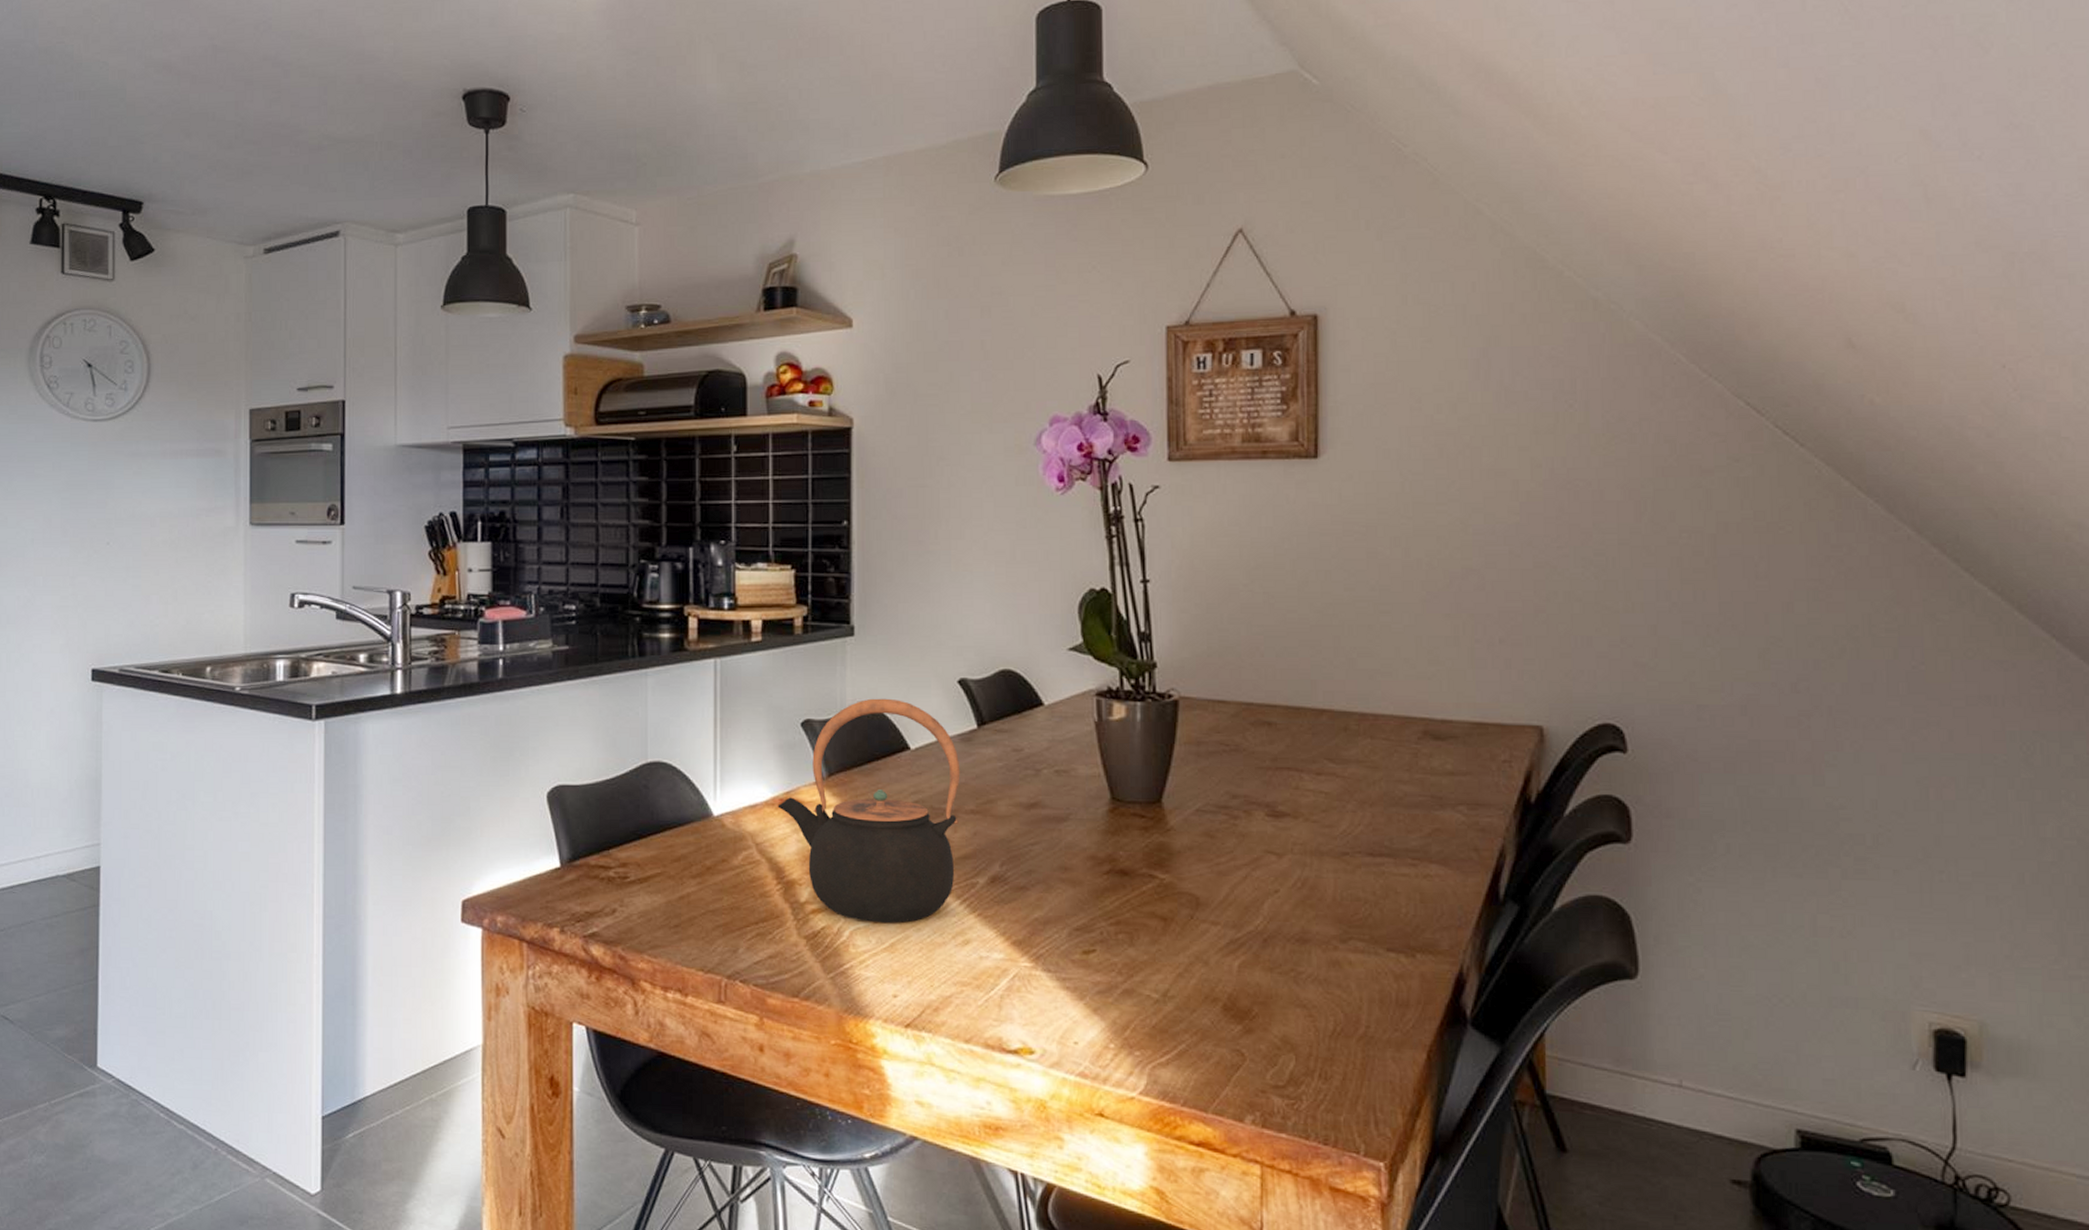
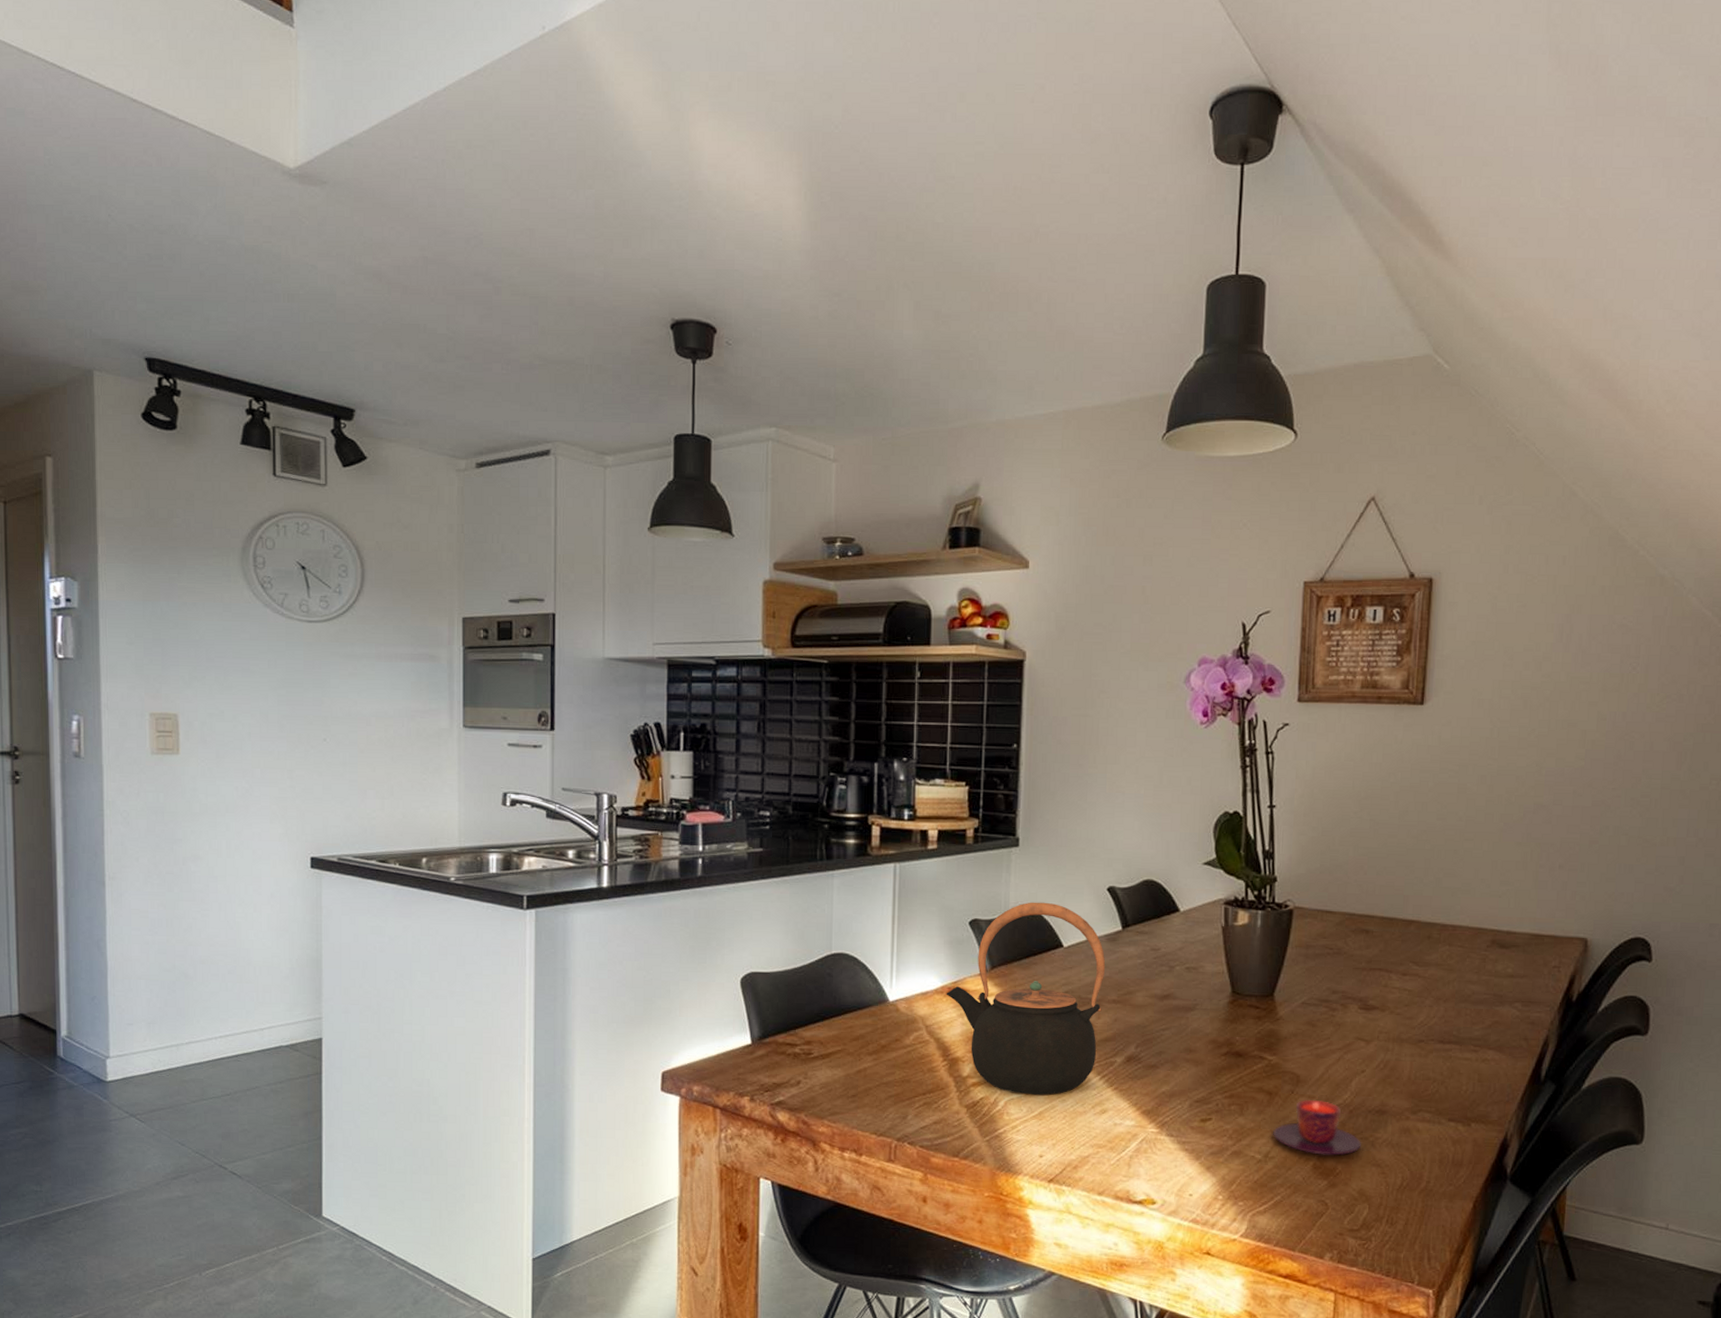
teacup: none [1170,927,1281,994] -> present [1272,1100,1361,1155]

